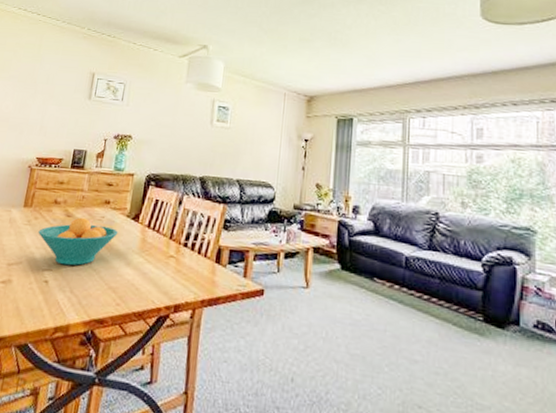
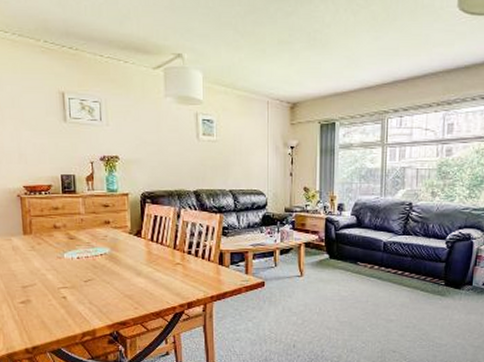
fruit bowl: present [38,217,118,266] -> none [44,238,124,282]

